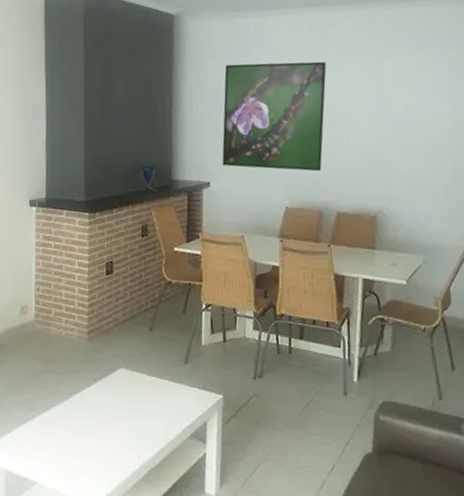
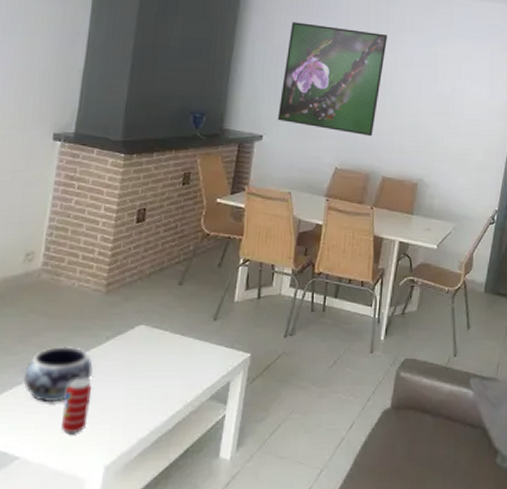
decorative bowl: none [32,388,86,436] -> present [23,347,93,401]
beverage can: none [66,416,87,465] -> present [61,378,91,435]

